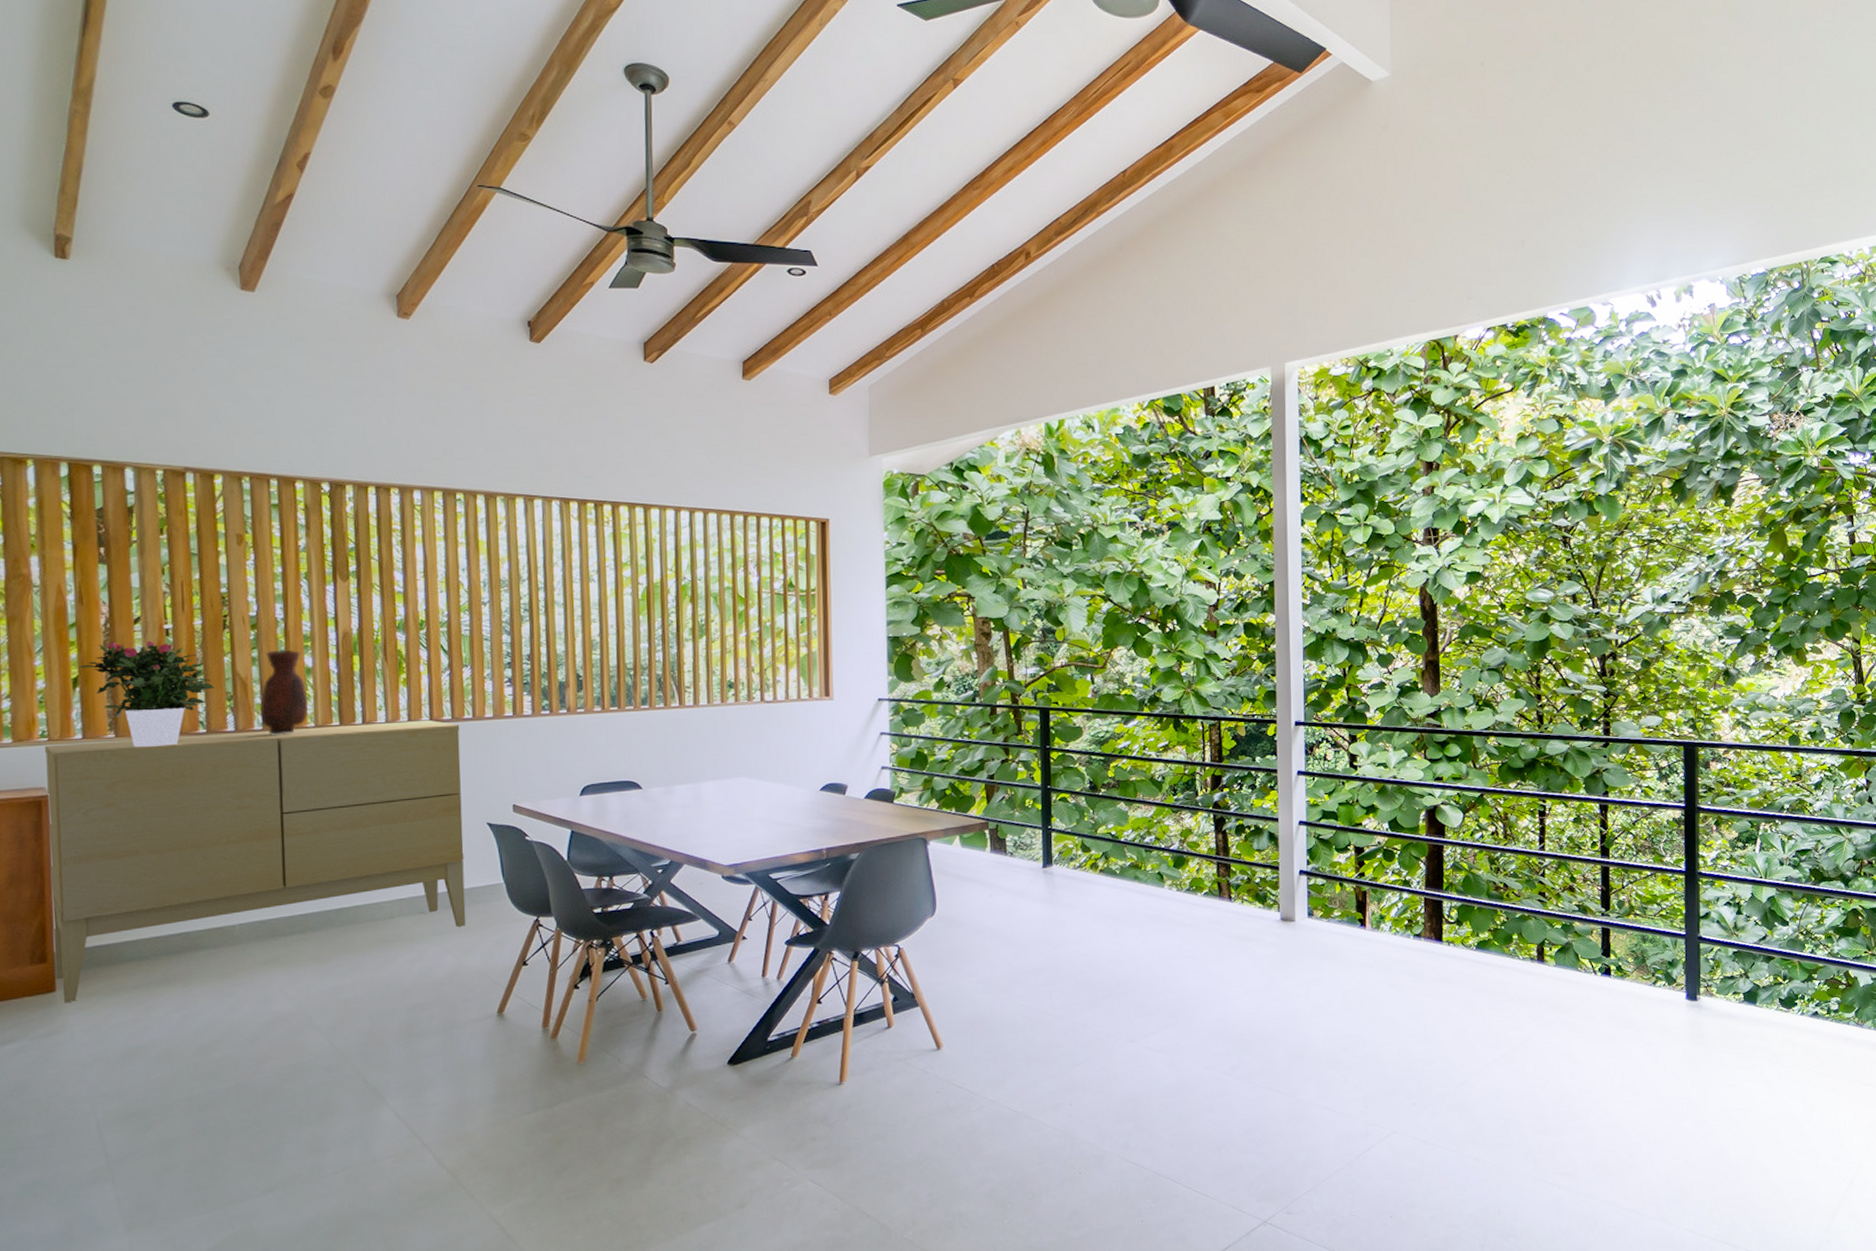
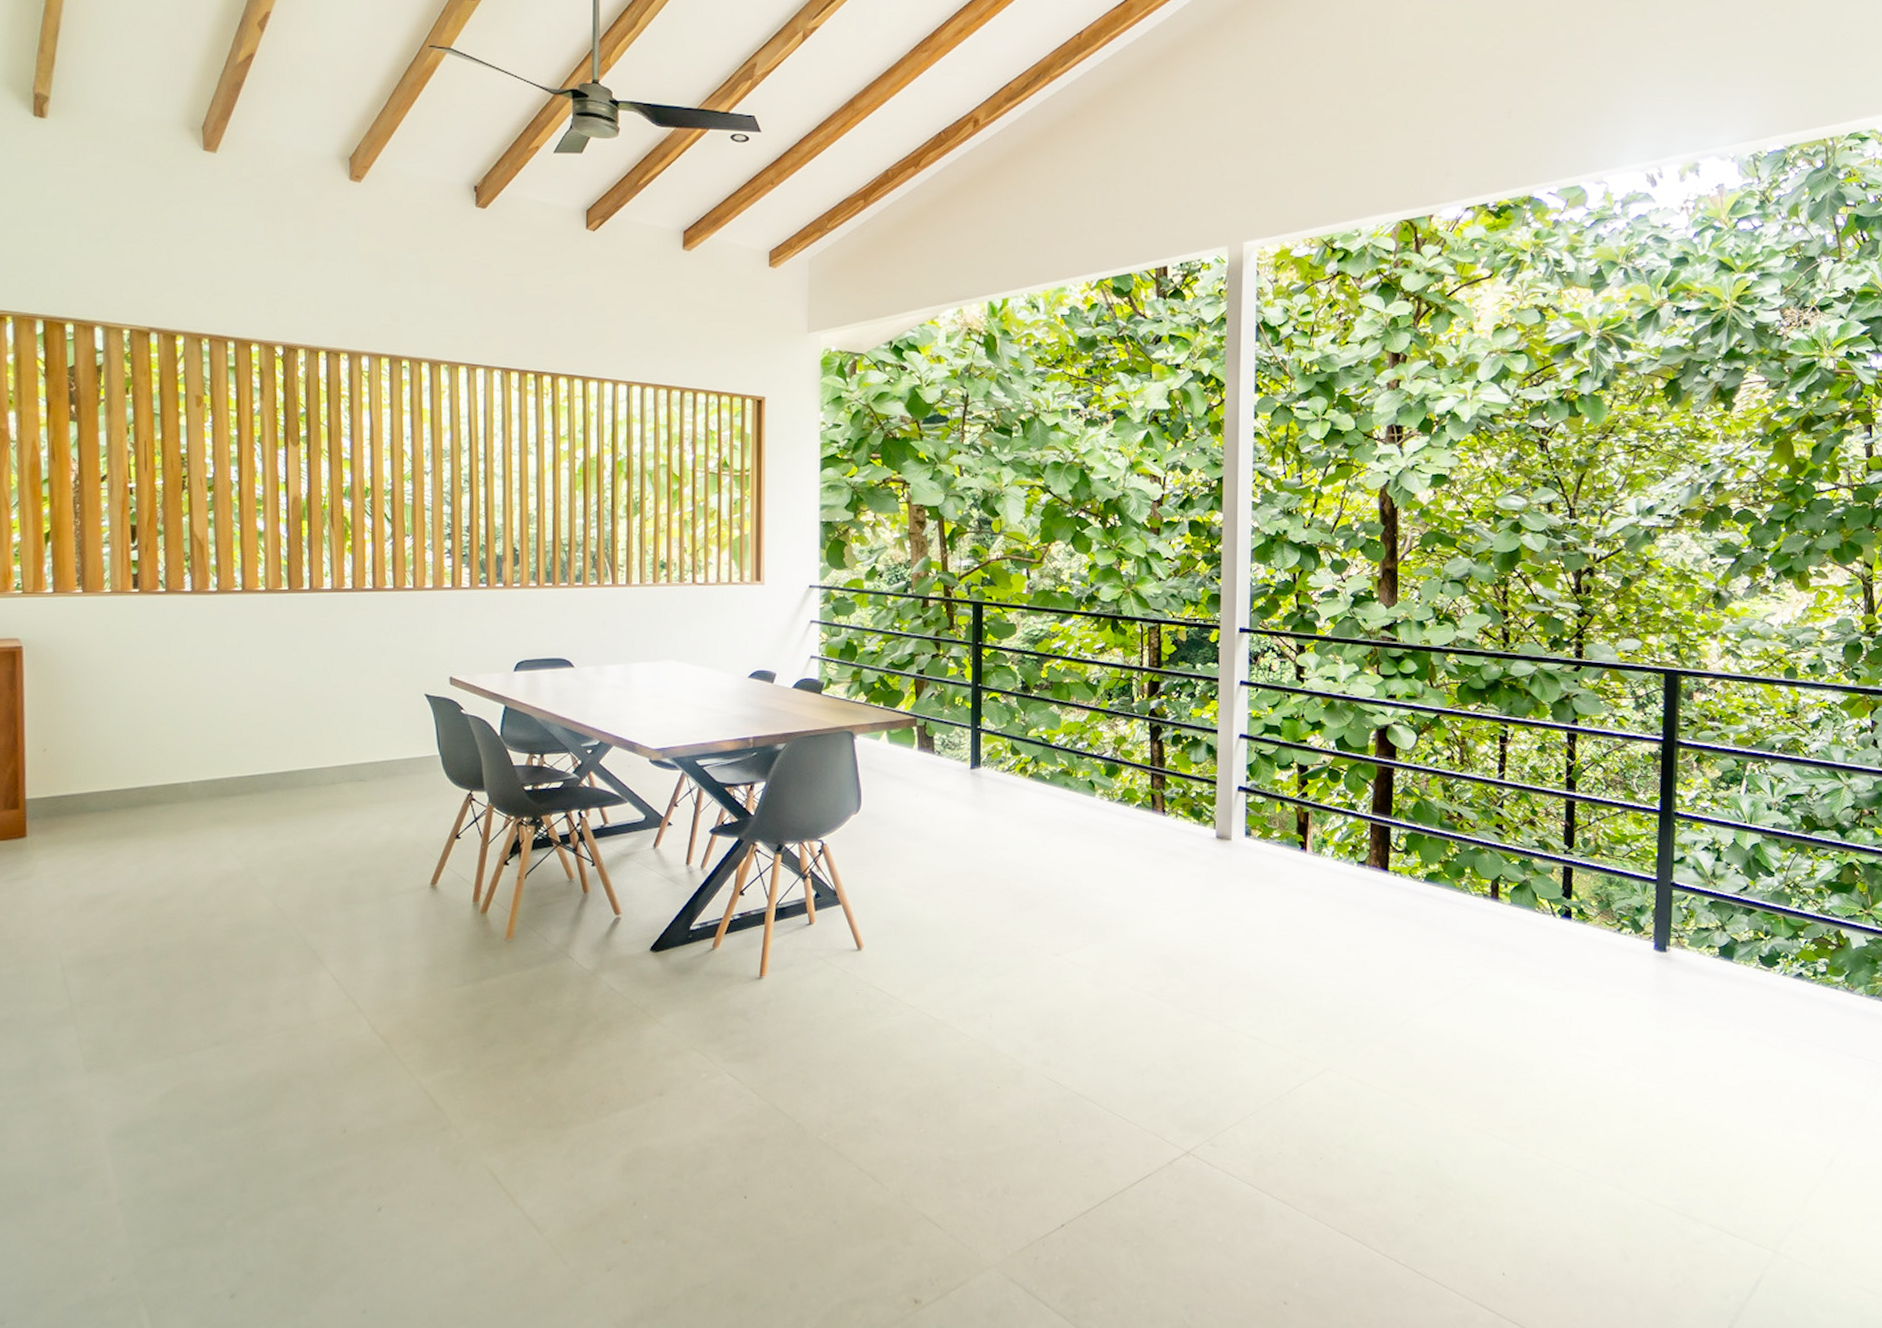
sideboard: present [45,719,466,1003] -> none [20,588,403,849]
potted flower: present [78,640,215,747] -> none [50,498,174,603]
vase: present [260,649,309,735] -> none [215,512,260,597]

